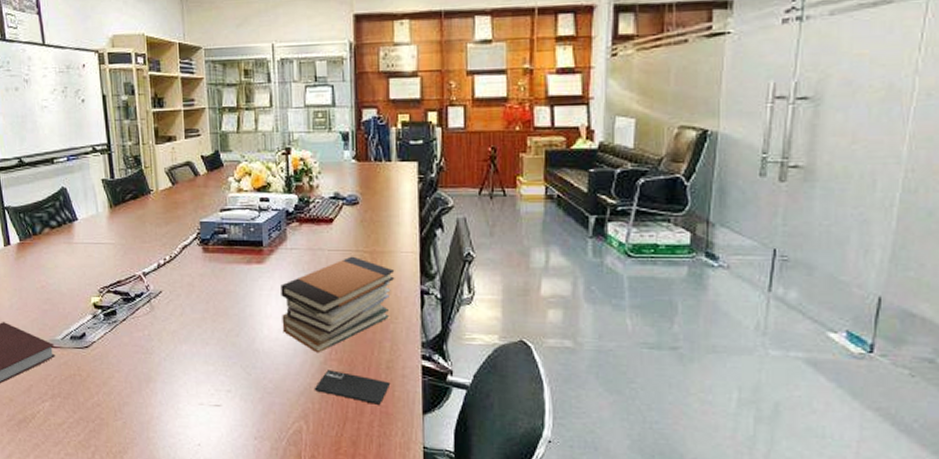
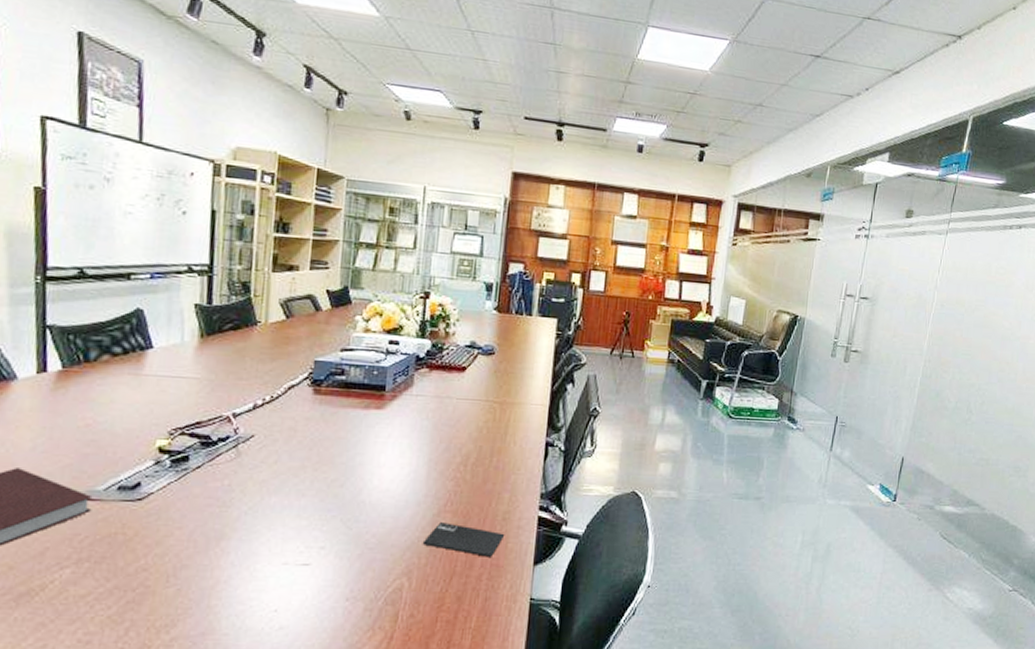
book stack: present [281,256,395,353] -> none [395,406,523,505]

